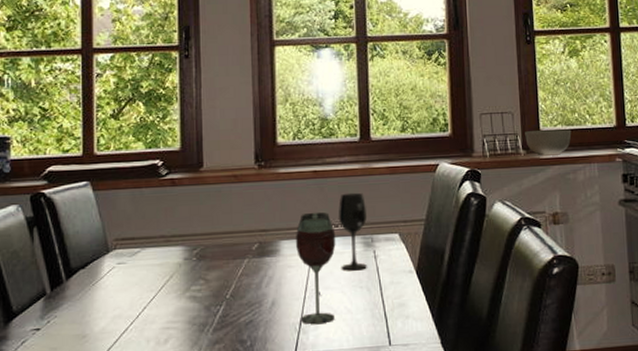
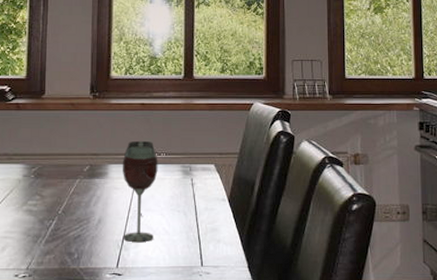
wine glass: present [338,192,368,271] -> none [161,125,187,196]
bowl: present [525,129,572,156] -> none [332,78,374,101]

